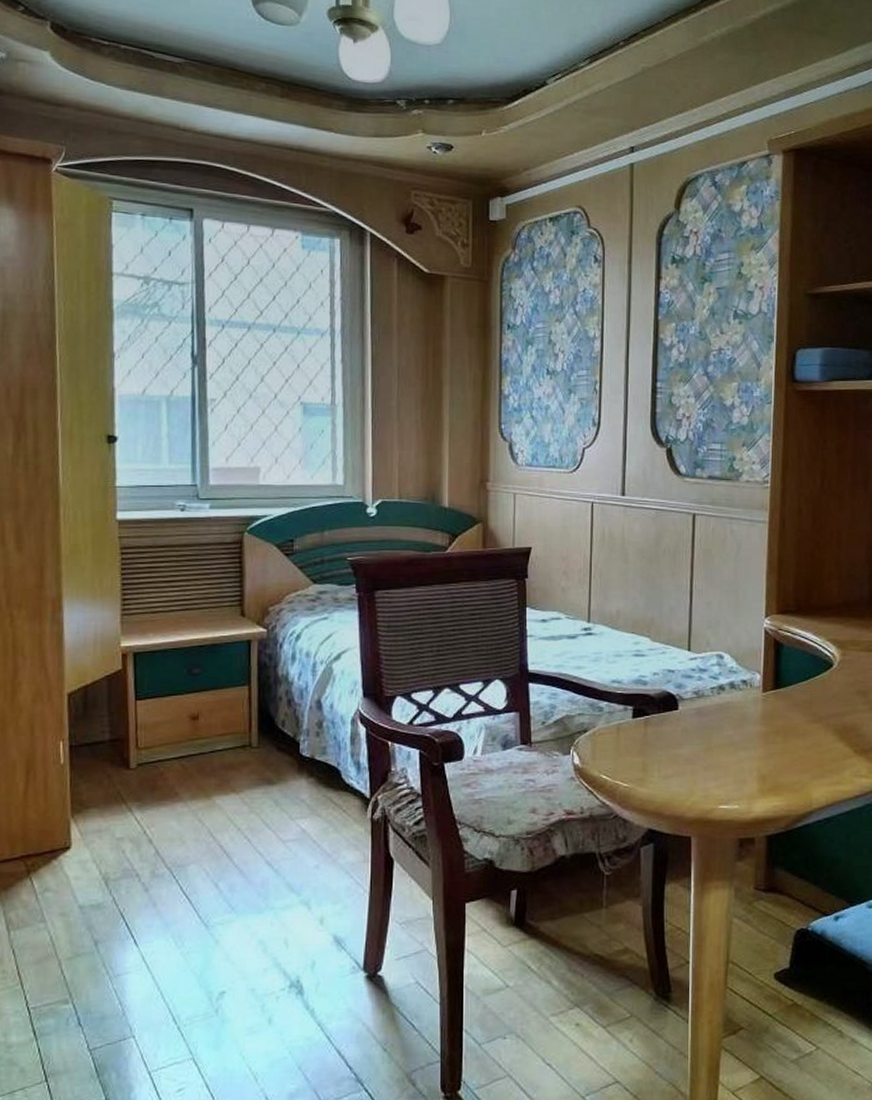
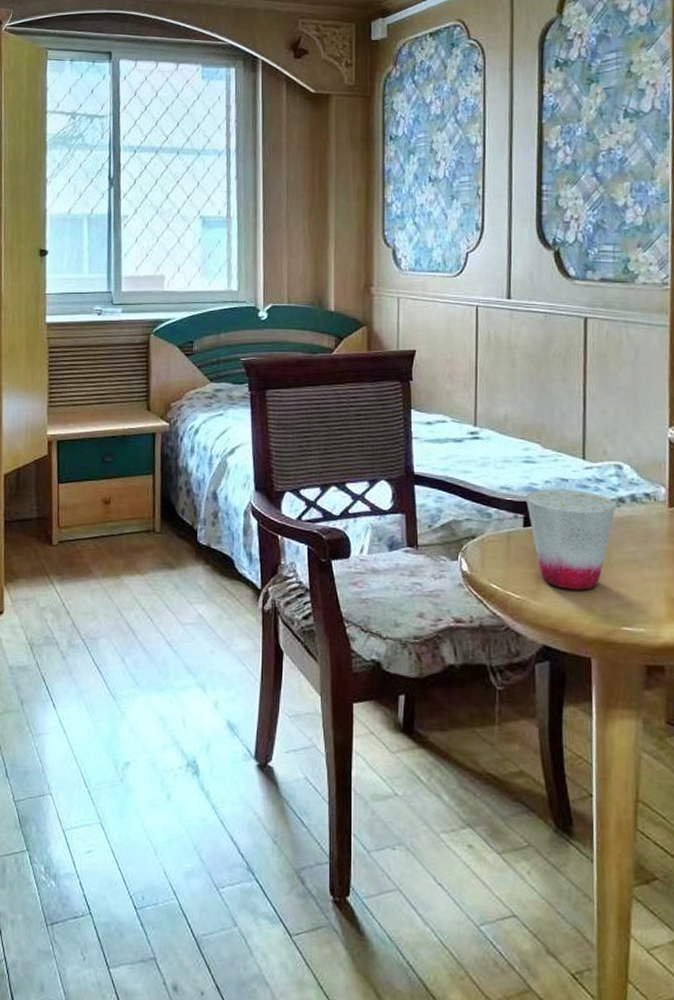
cup: none [634,680,717,775] -> present [525,489,616,590]

